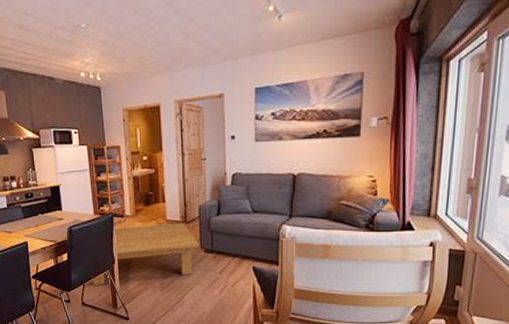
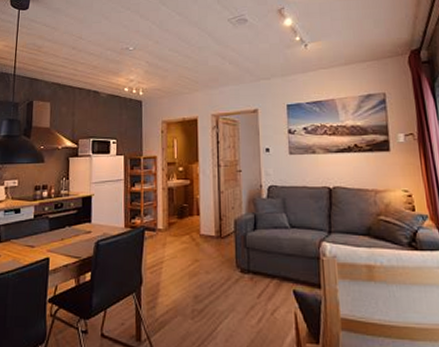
coffee table: present [92,223,200,285] -> none [115,238,236,312]

